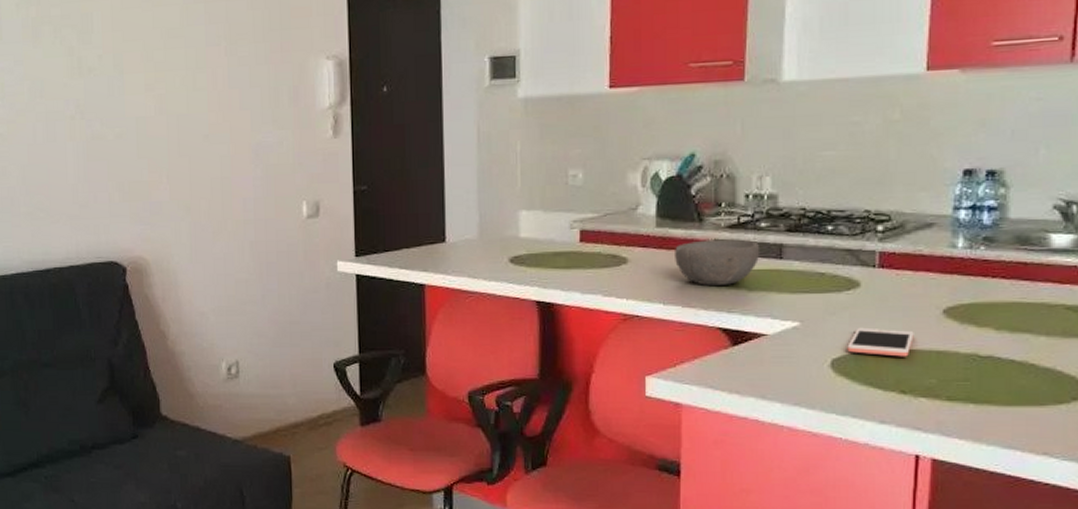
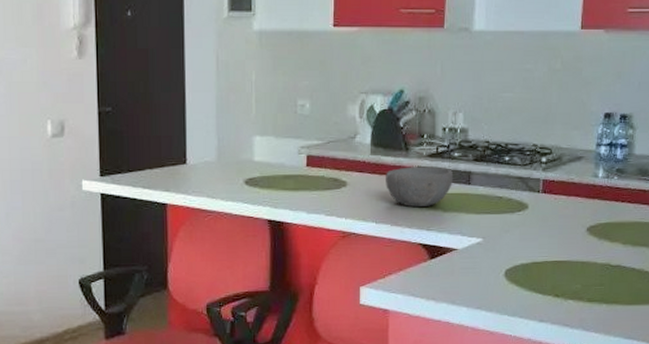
cell phone: present [847,327,914,357] -> none [517,243,566,267]

